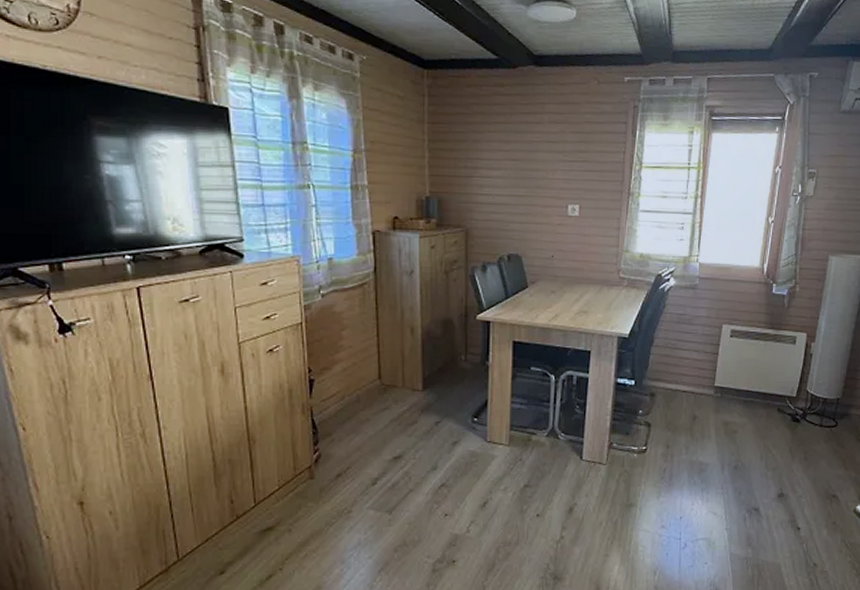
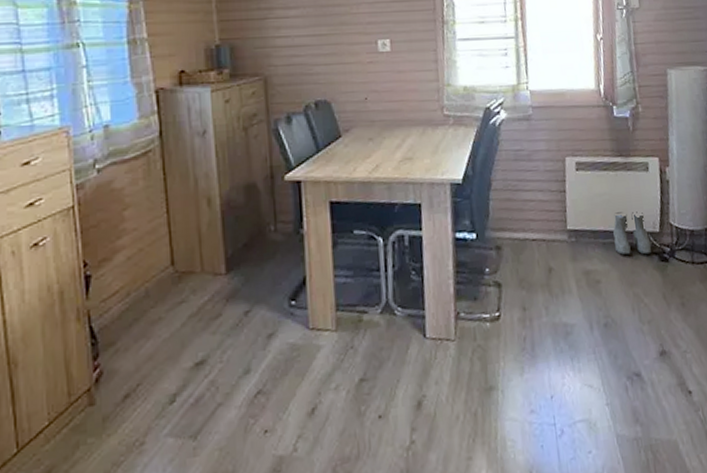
boots: none [753,376,787,414] -> present [613,212,652,256]

